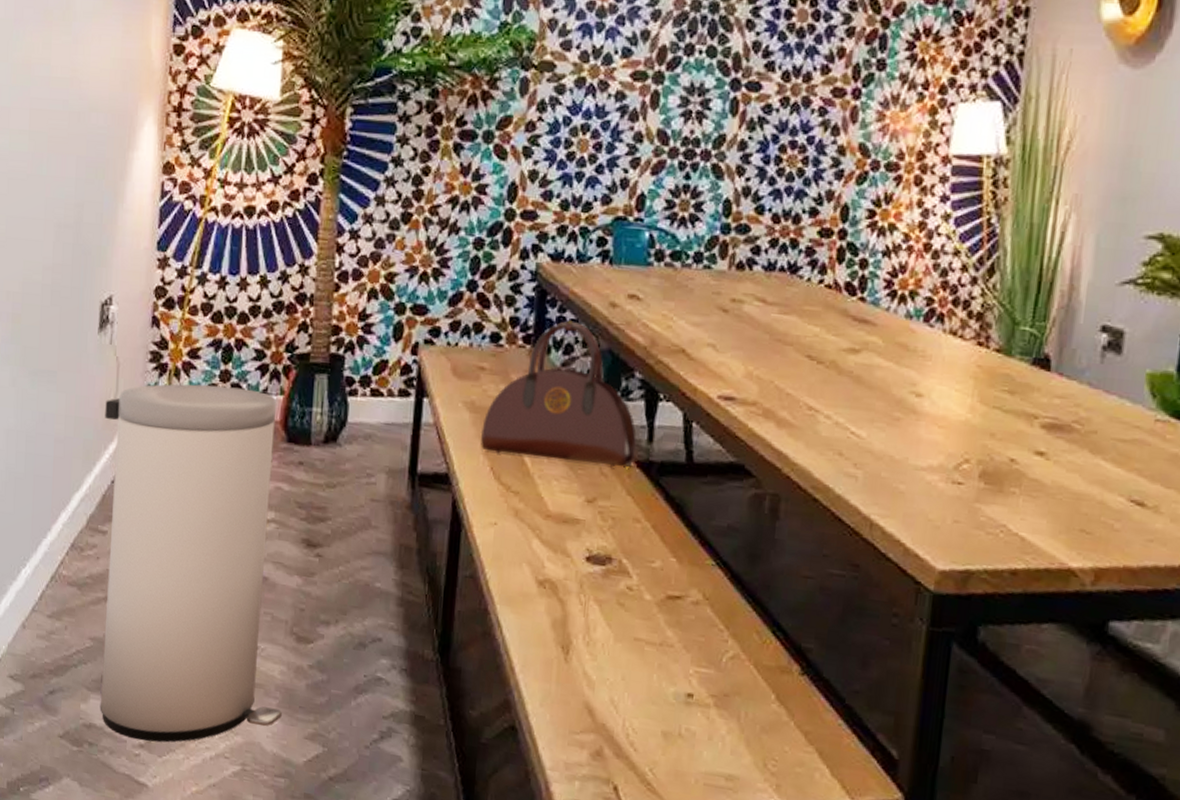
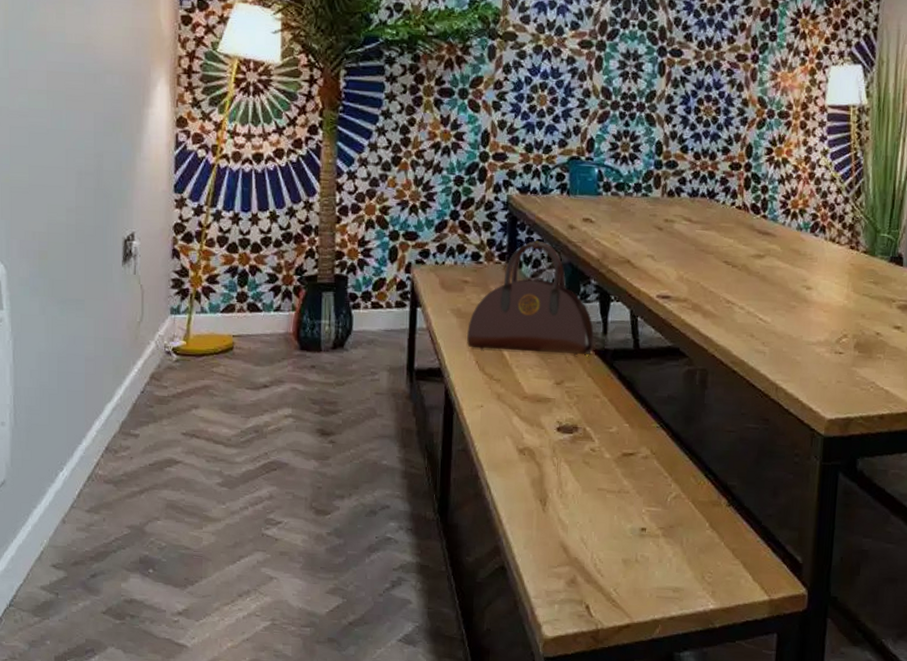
pedal bin: present [99,384,282,742] -> none [132,305,305,609]

